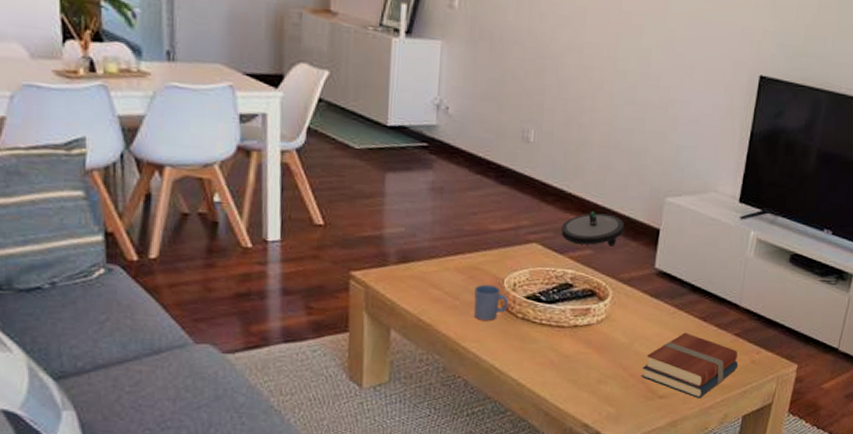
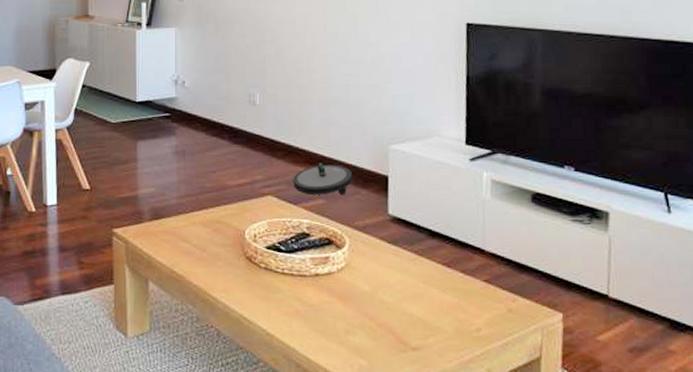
mug: present [473,284,509,322] -> none [219,236,251,272]
books: present [642,332,739,399] -> none [390,279,494,351]

